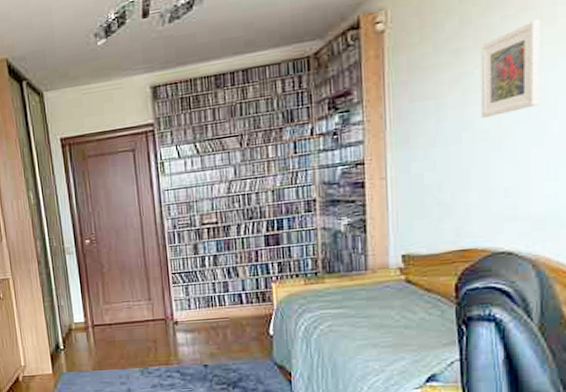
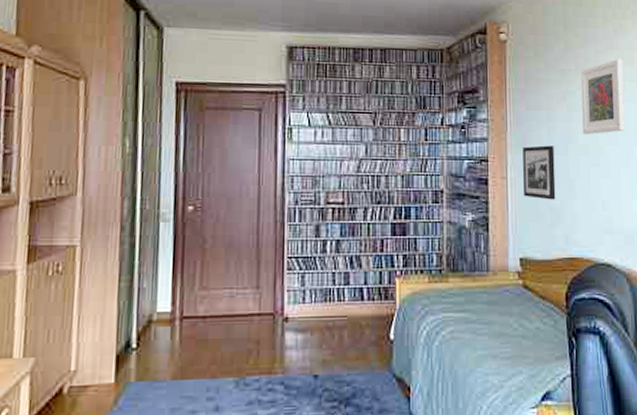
picture frame: none [405,136,445,195] -> present [523,145,556,200]

